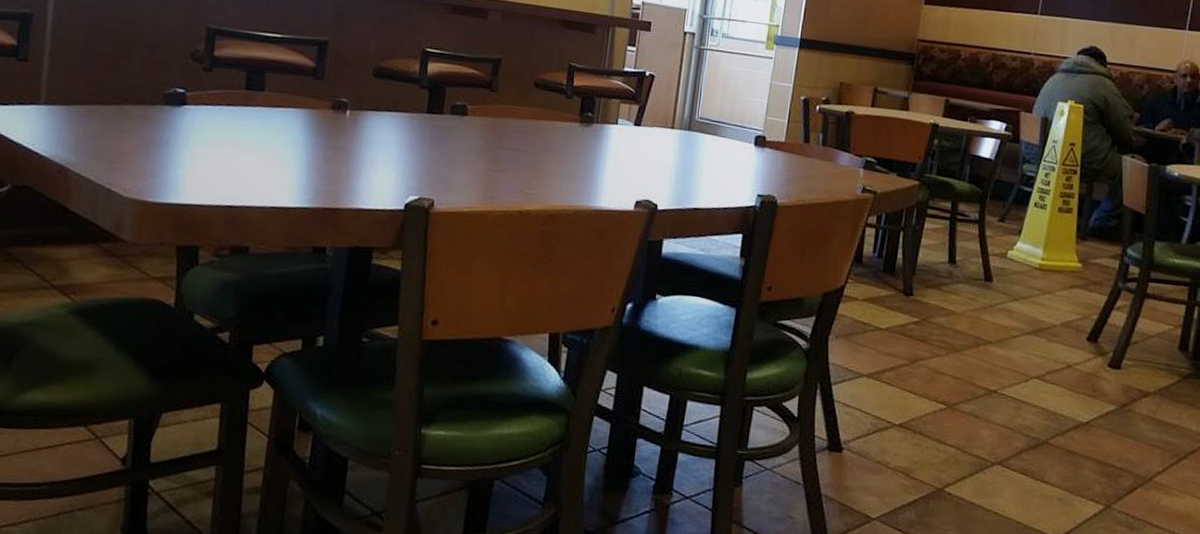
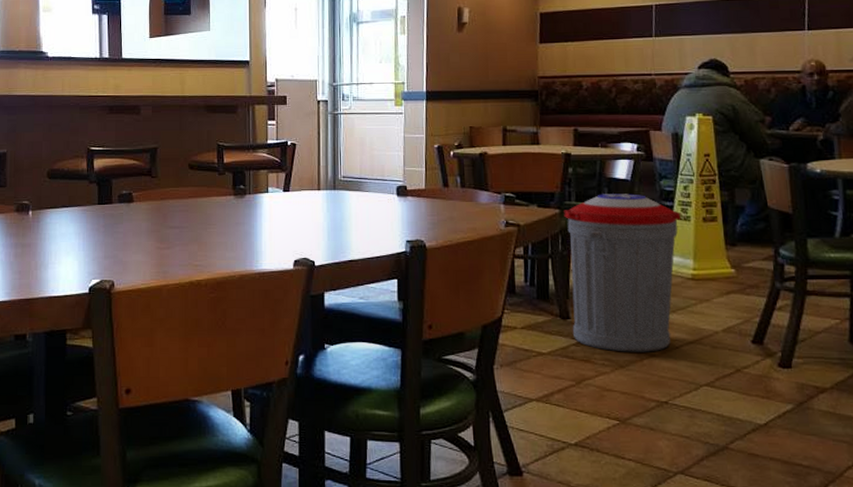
trash can: none [913,170,1038,339] -> present [564,193,682,352]

